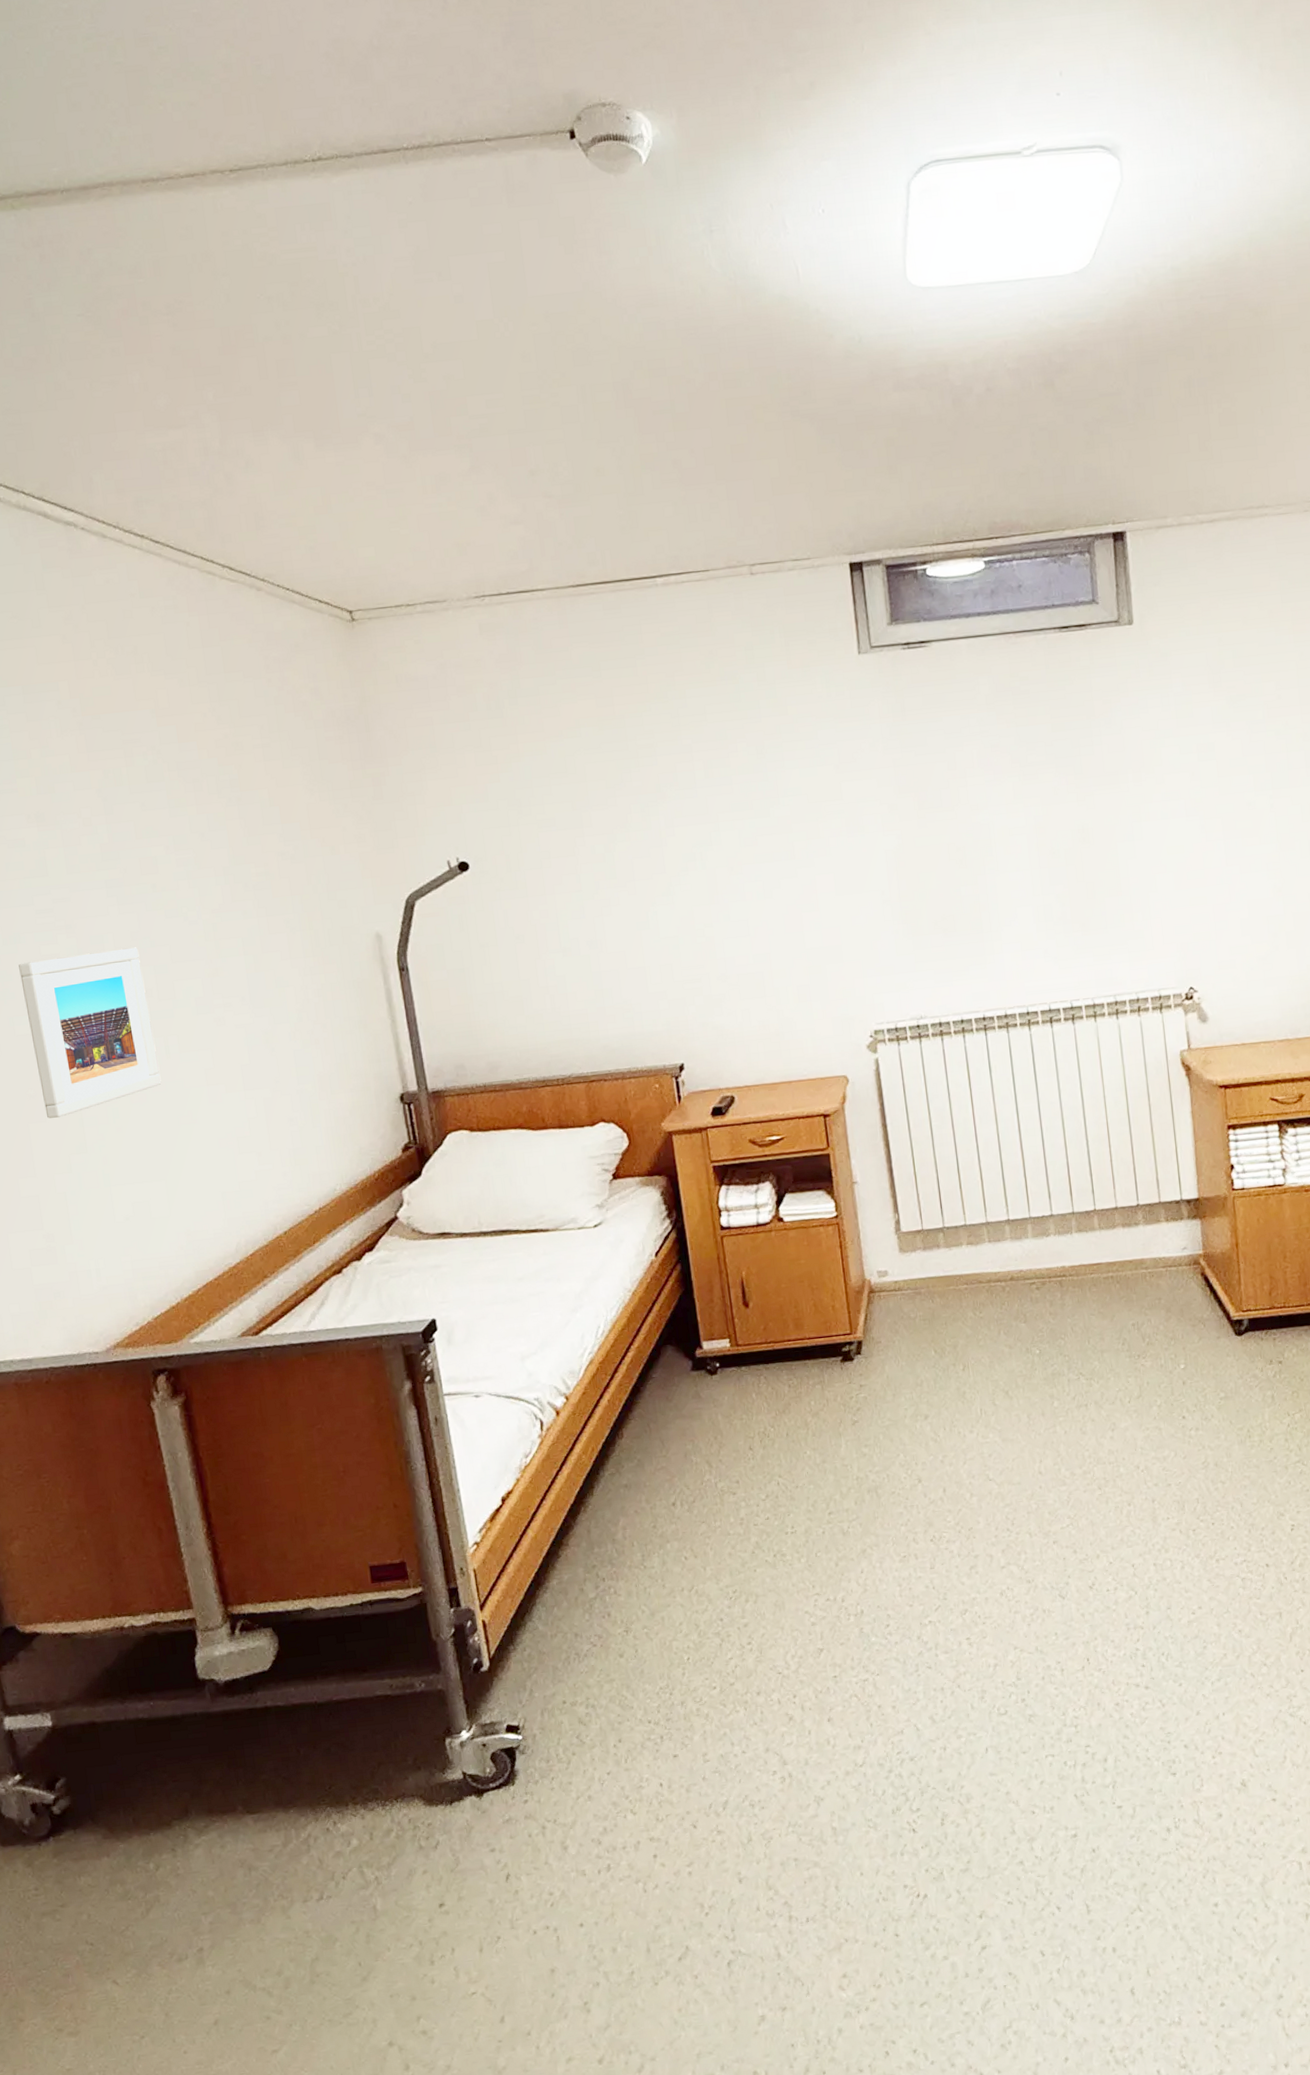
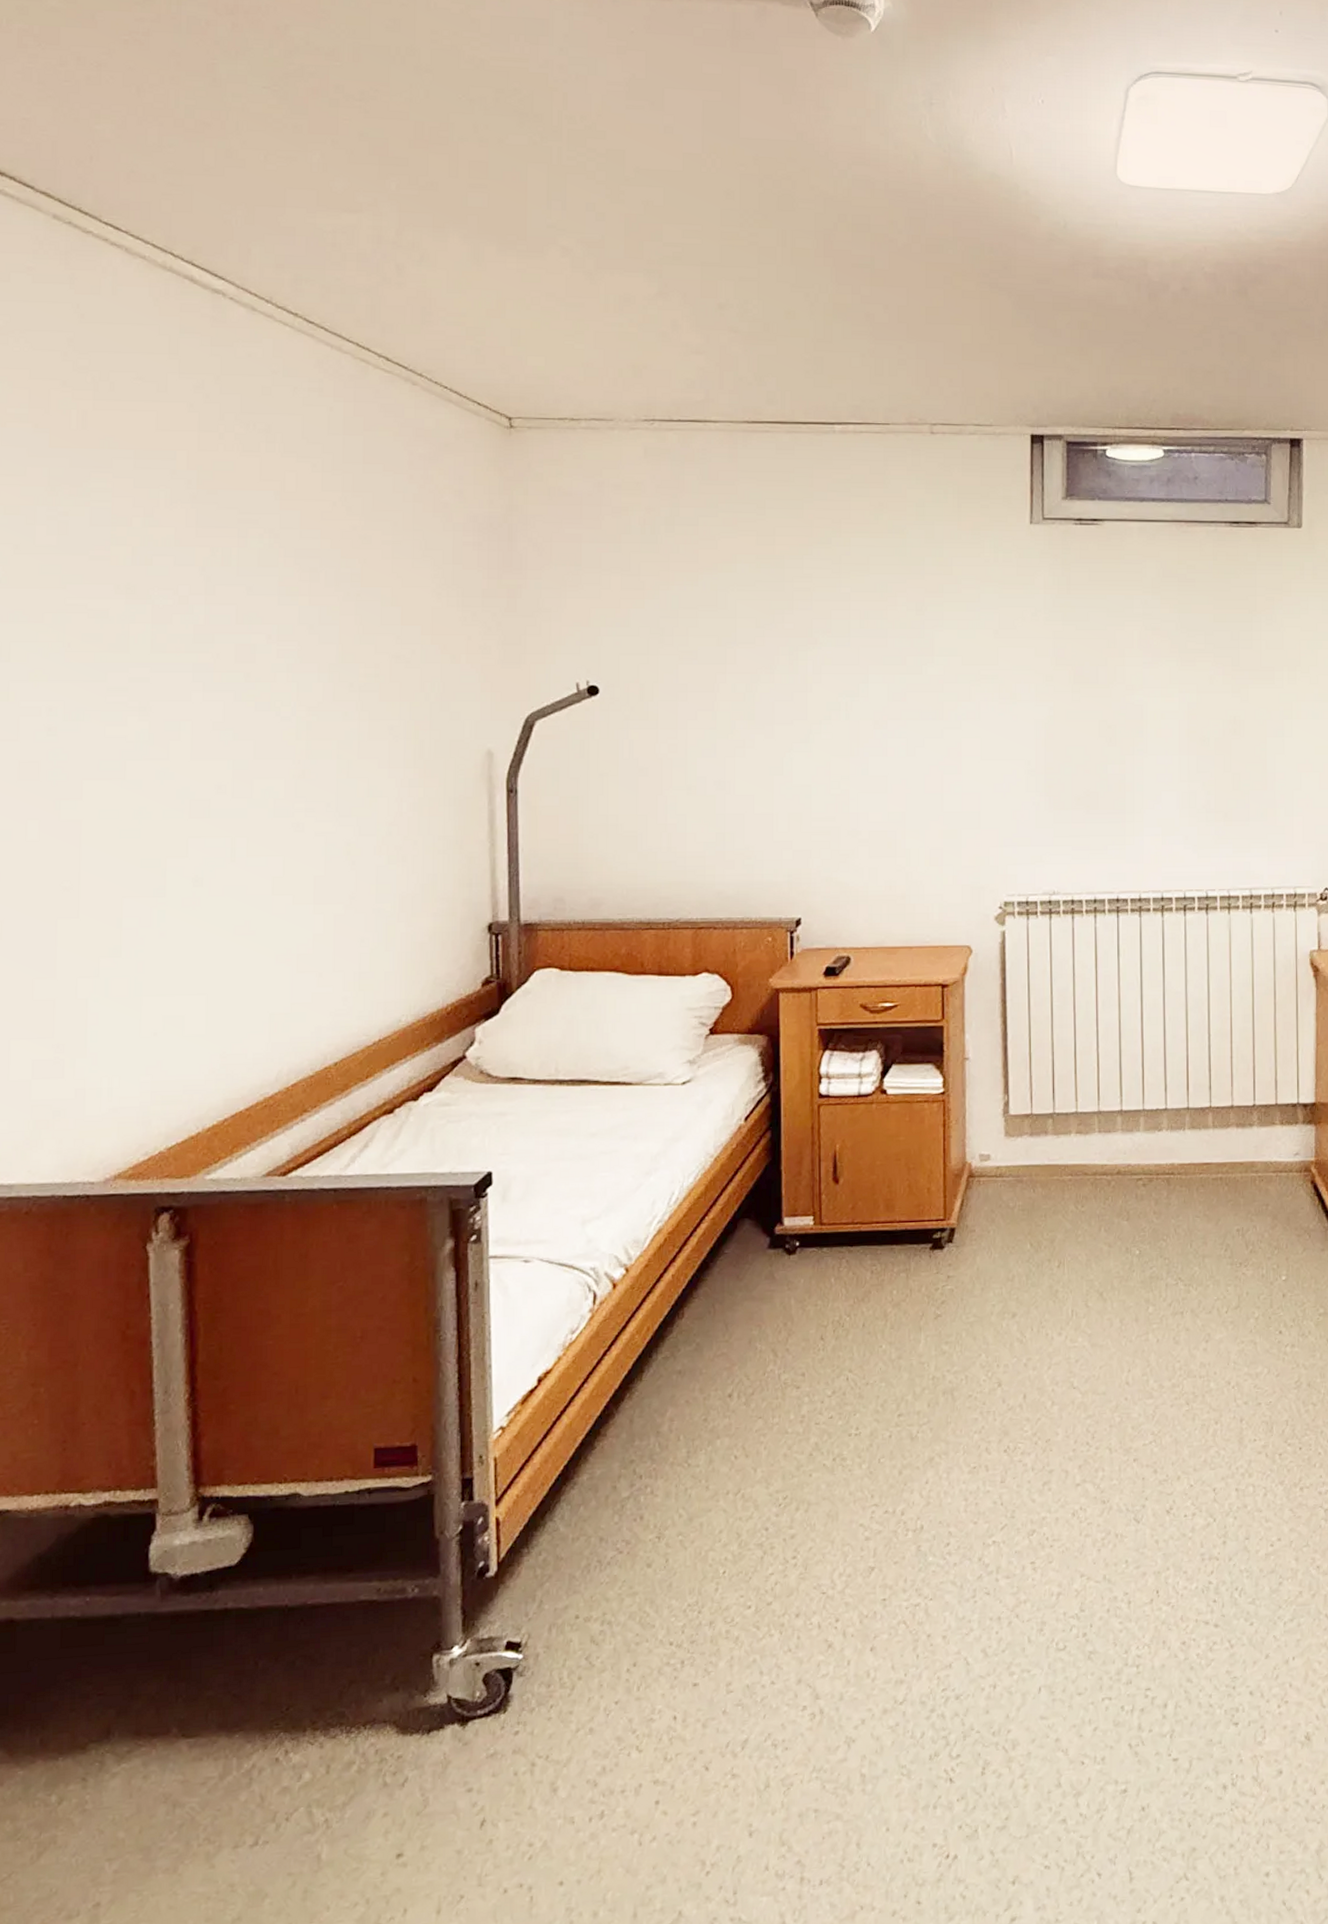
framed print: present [18,947,162,1118] -> none [77,738,221,915]

